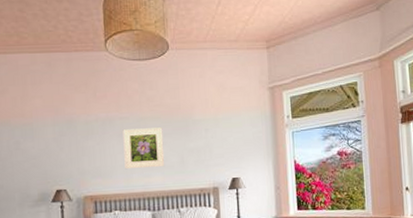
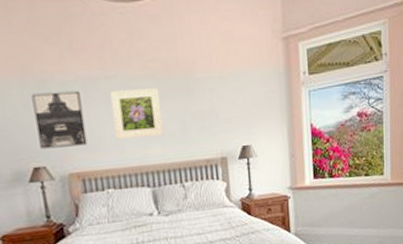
wall art: none [61,128,101,175] -> present [31,90,88,149]

